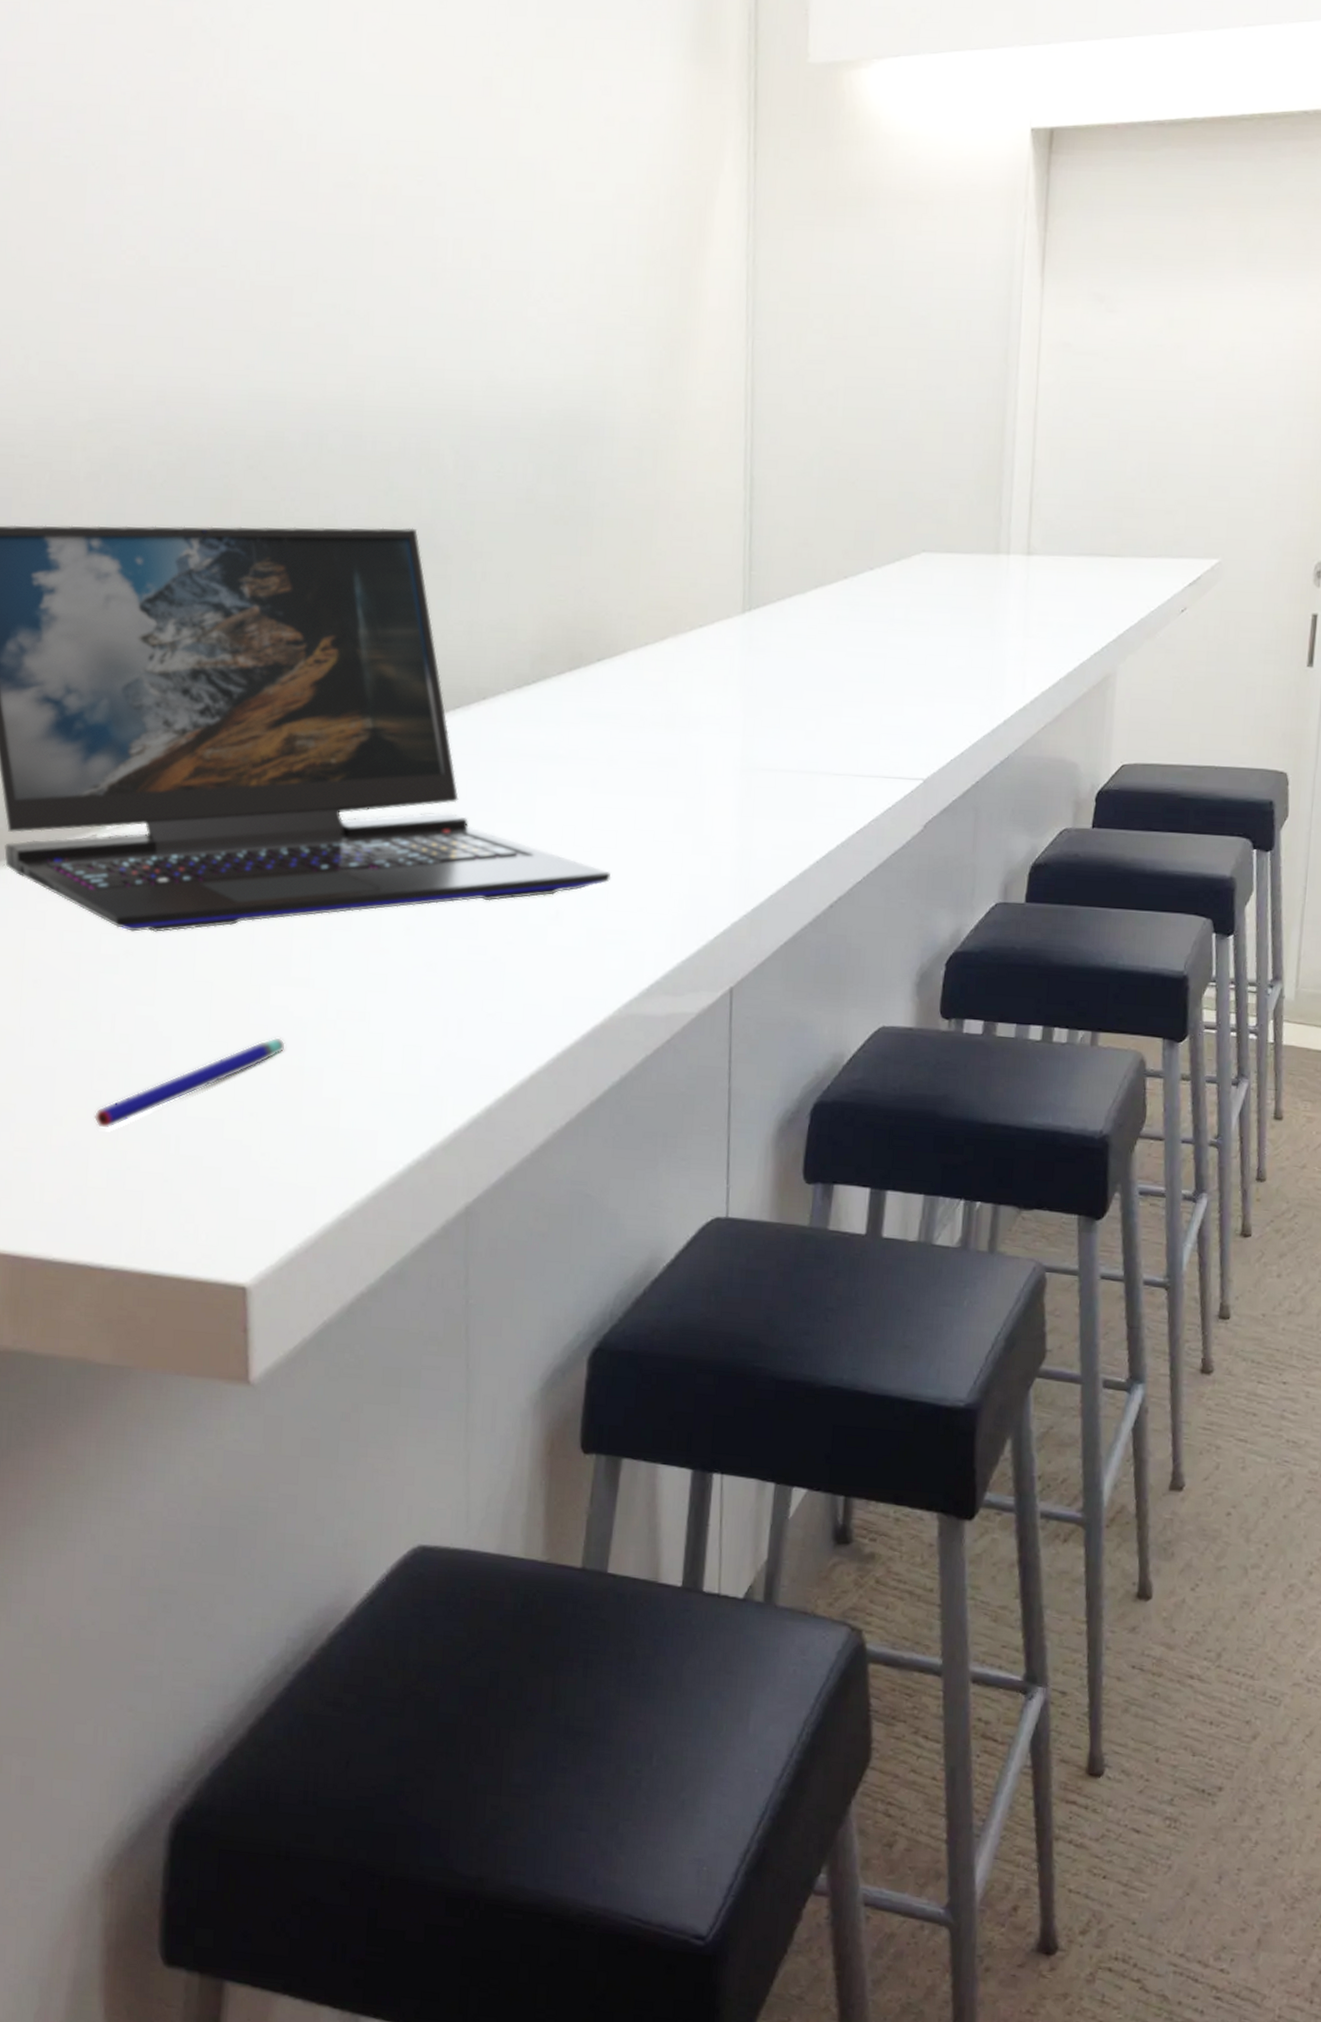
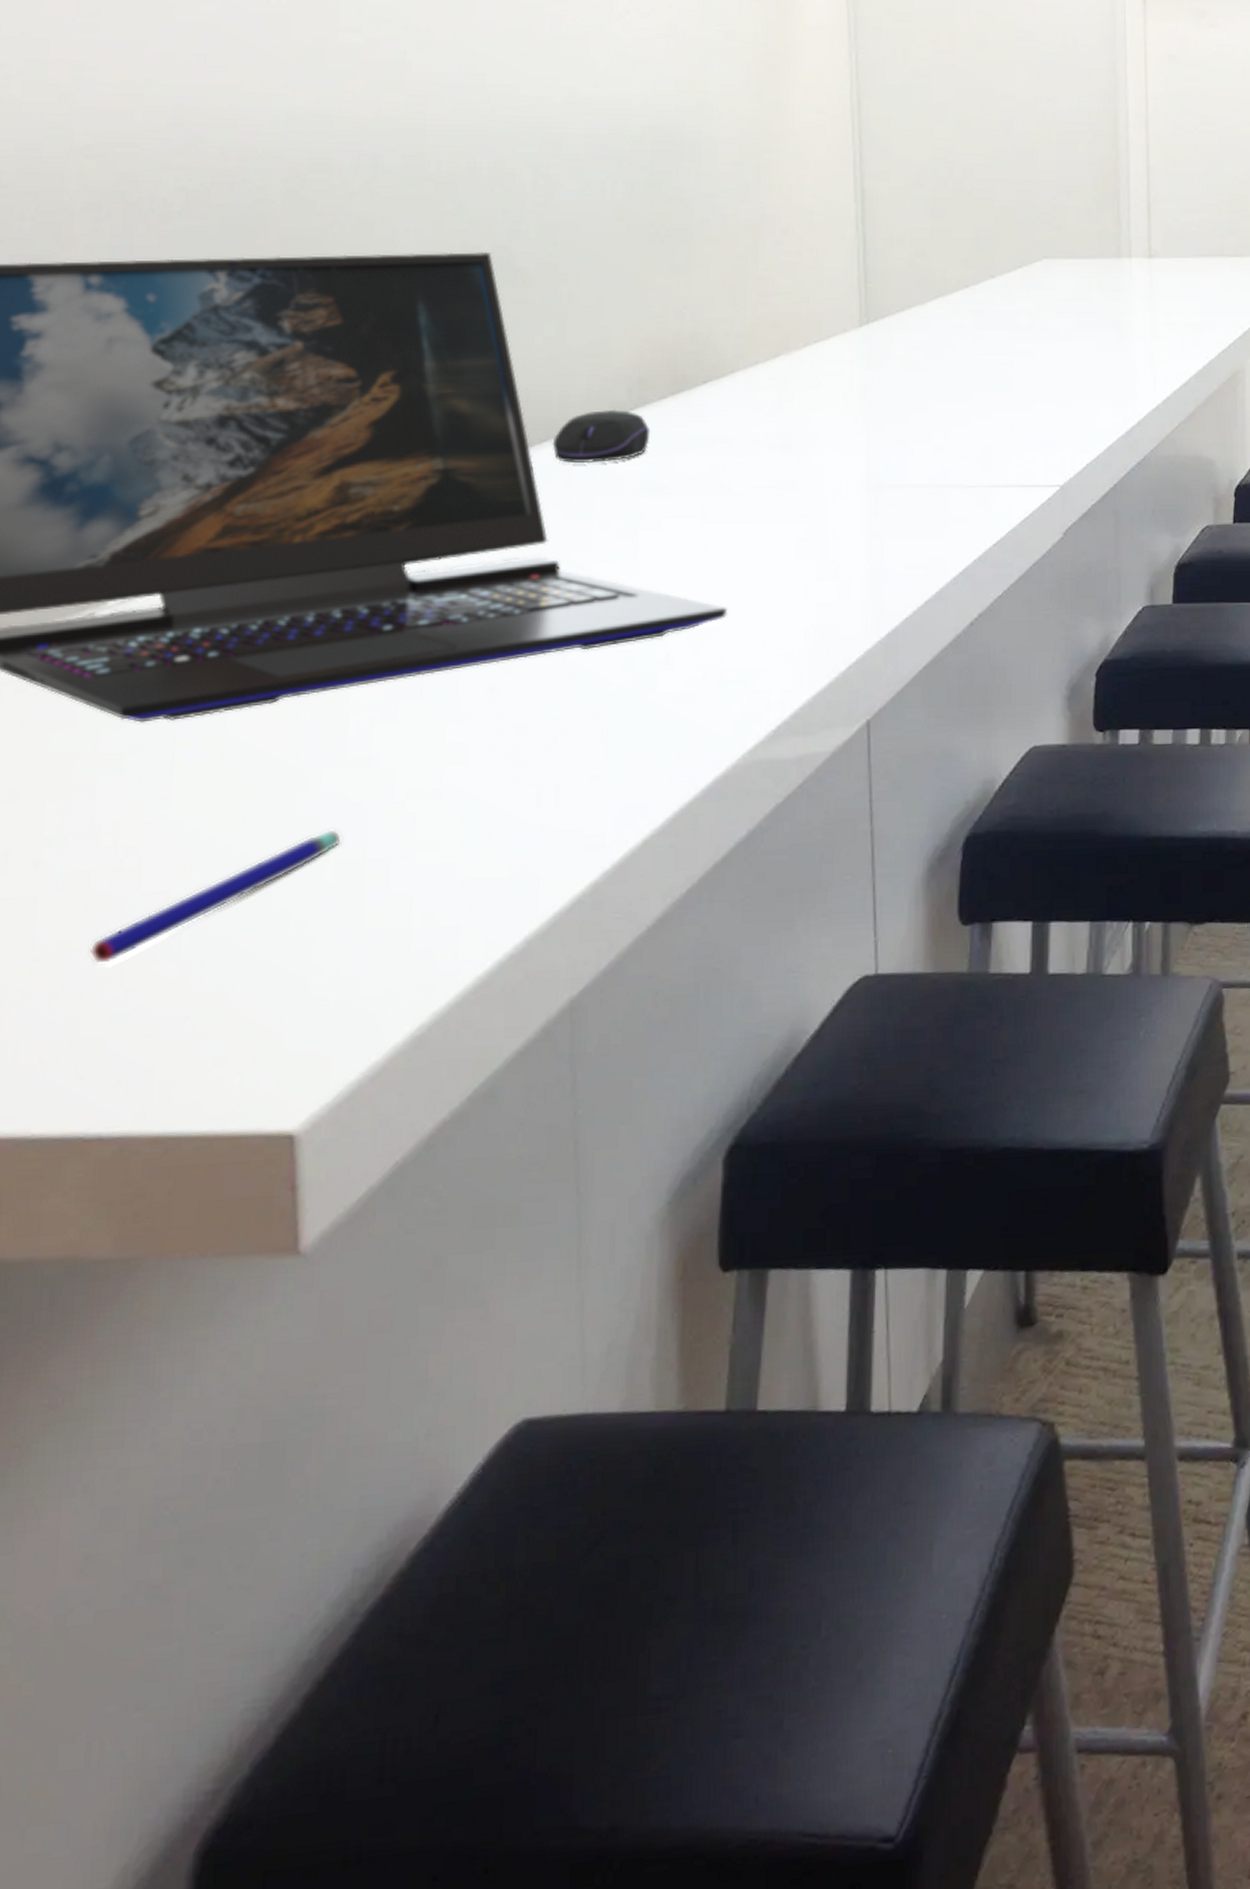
computer mouse: none [464,681,550,731] -> present [552,409,651,464]

